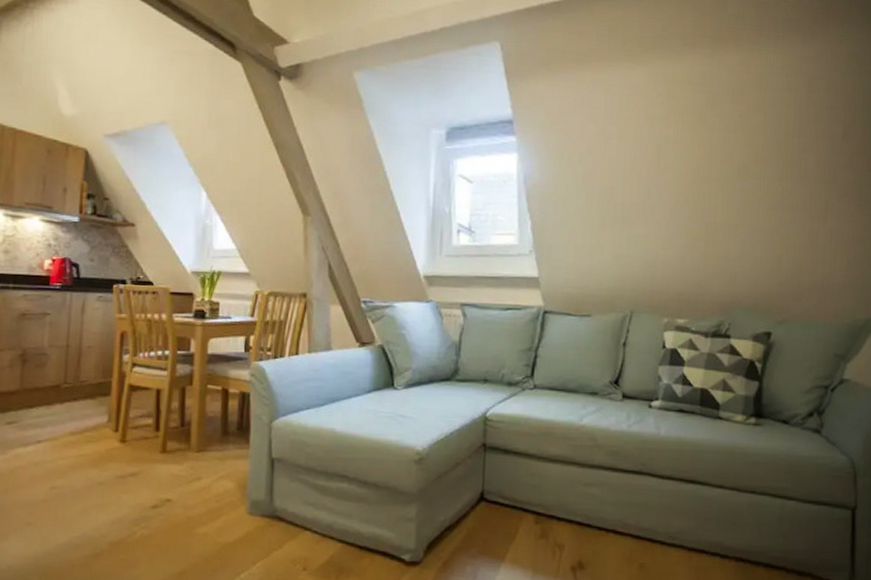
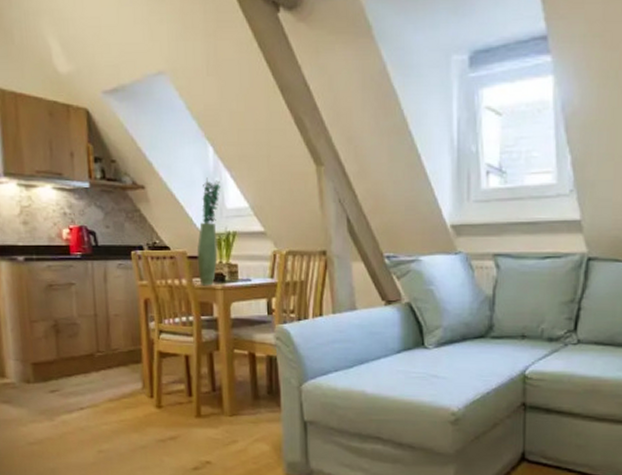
vase: none [179,219,210,322] -> present [197,177,220,286]

